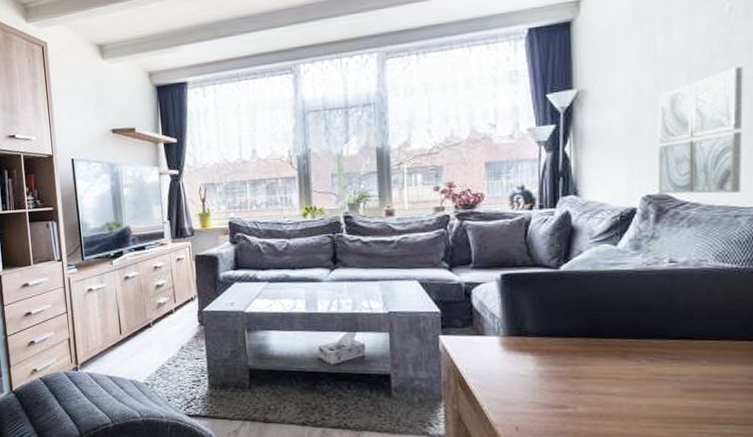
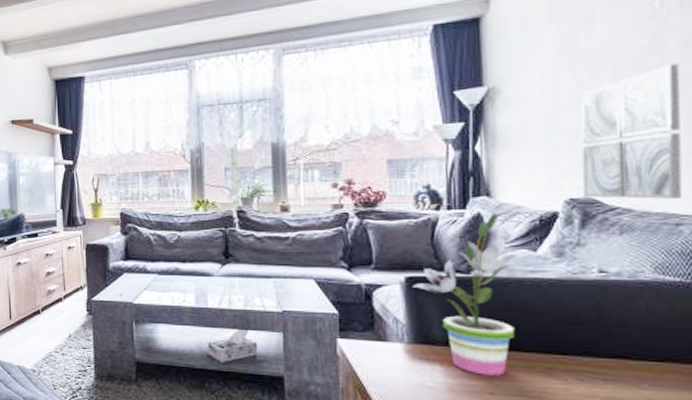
potted plant: none [508,211,601,362] -> present [412,213,518,376]

